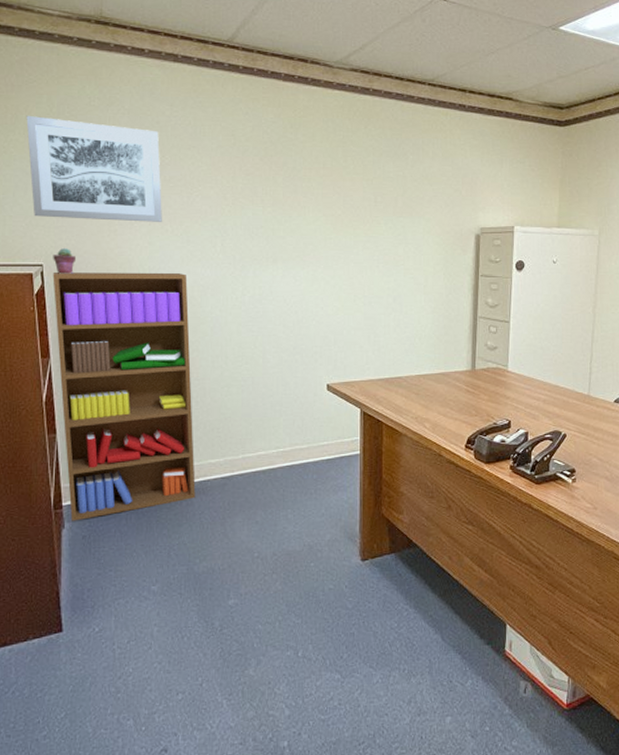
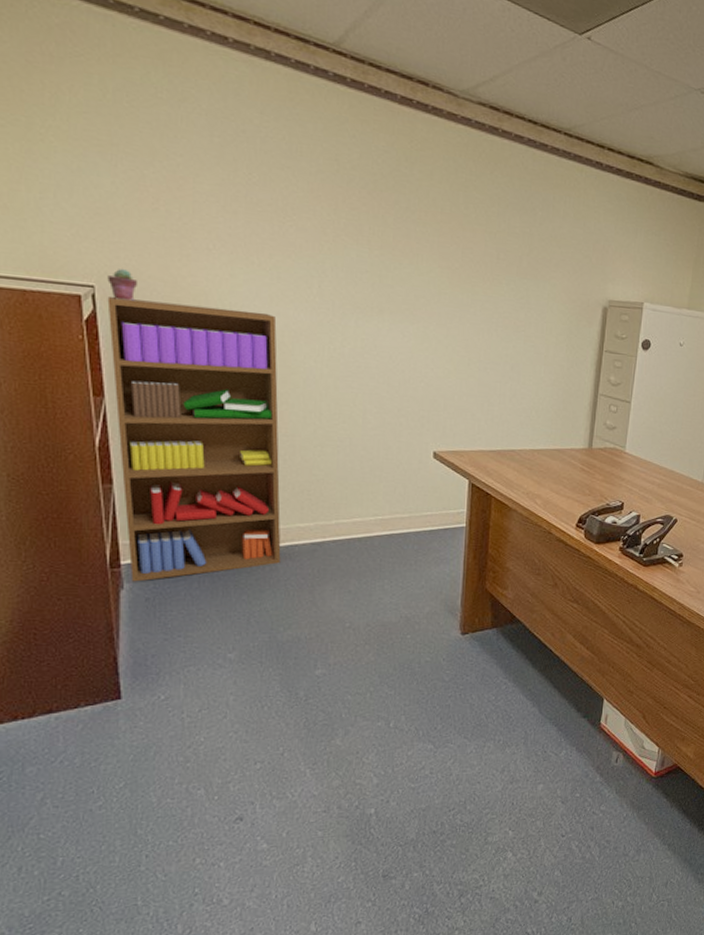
wall art: present [26,115,162,222] -> none [70,97,248,252]

